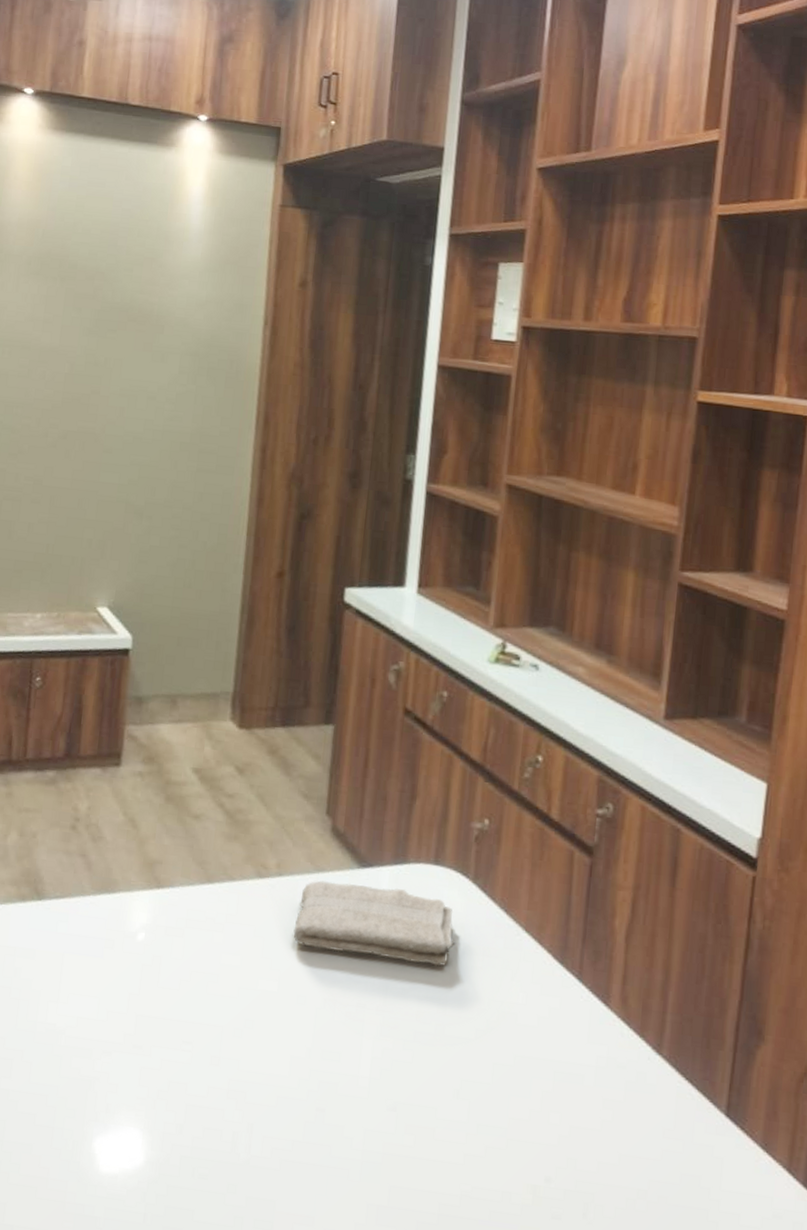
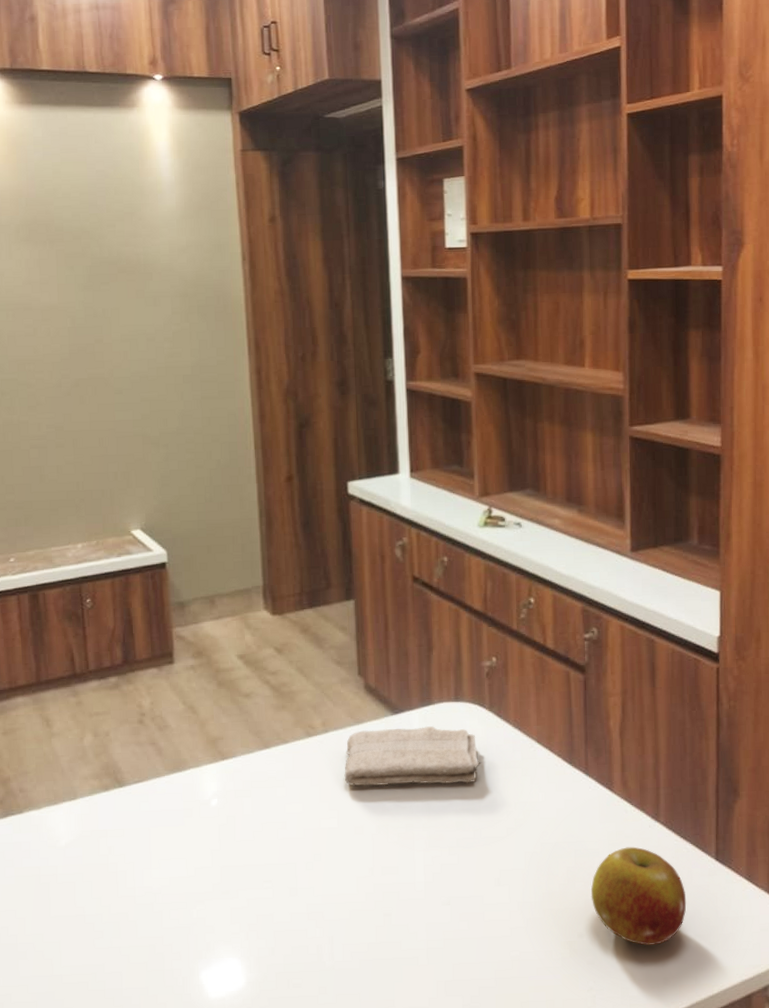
fruit: none [566,1079,684,1210] -> present [591,847,687,946]

